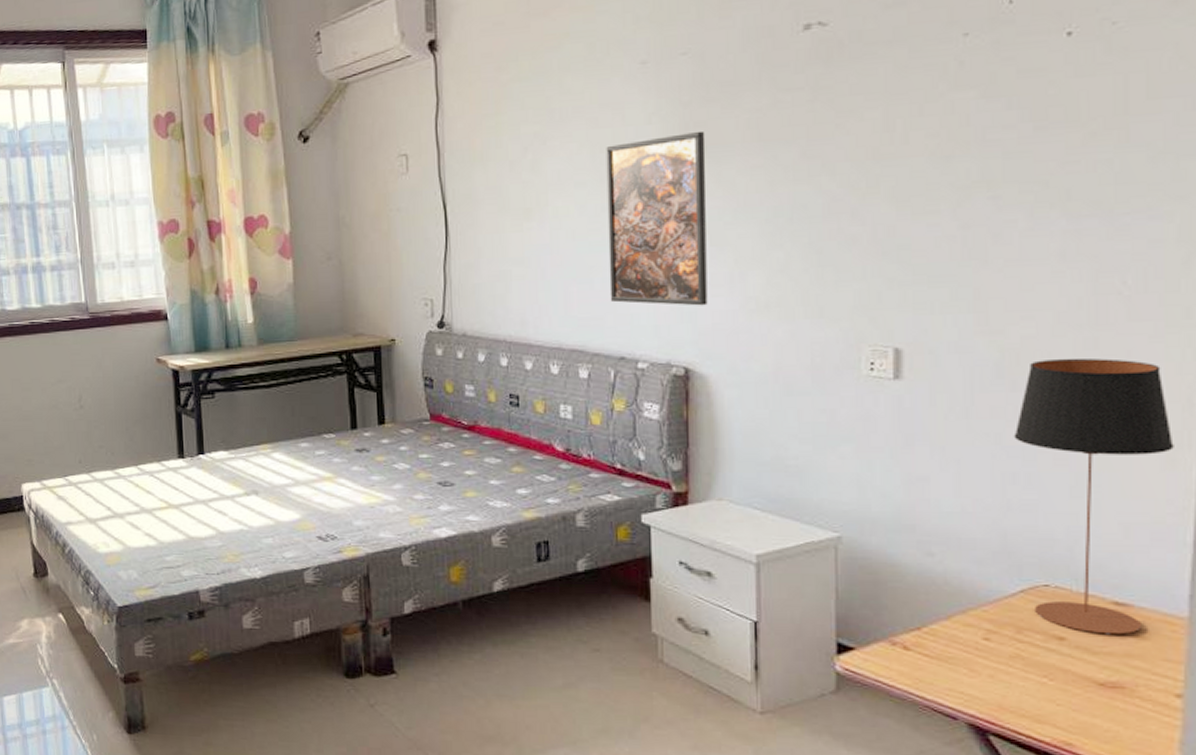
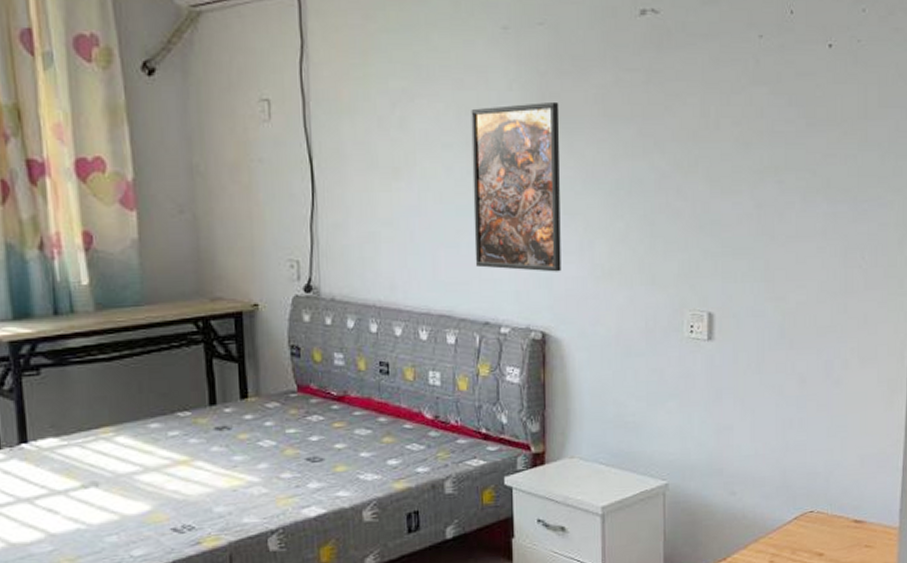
table lamp: present [1014,357,1174,635] -> none [791,320,892,548]

